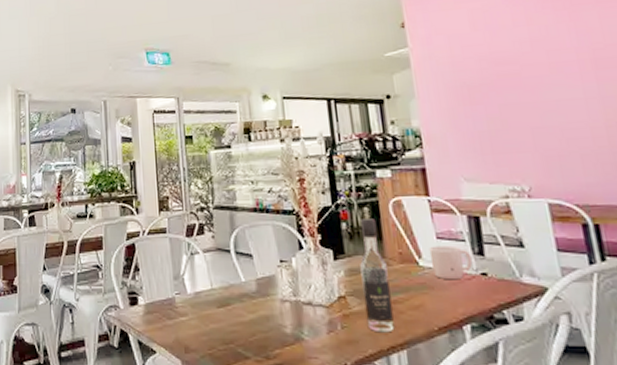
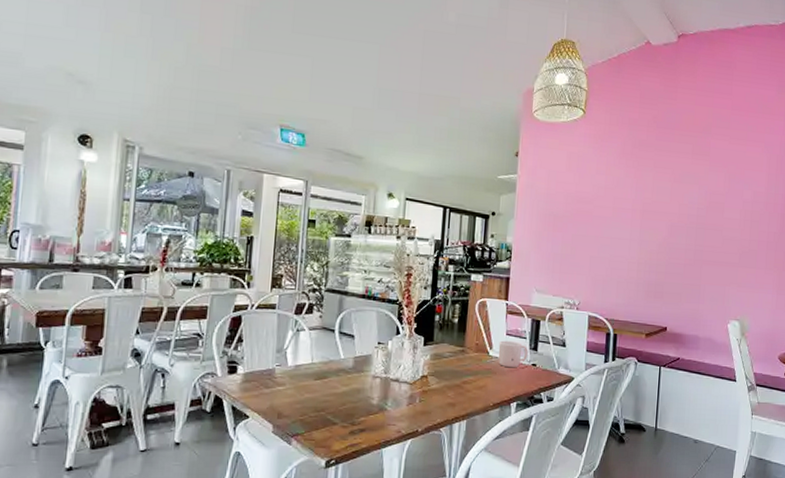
bottle: present [360,218,395,333] -> none [440,313,465,407]

